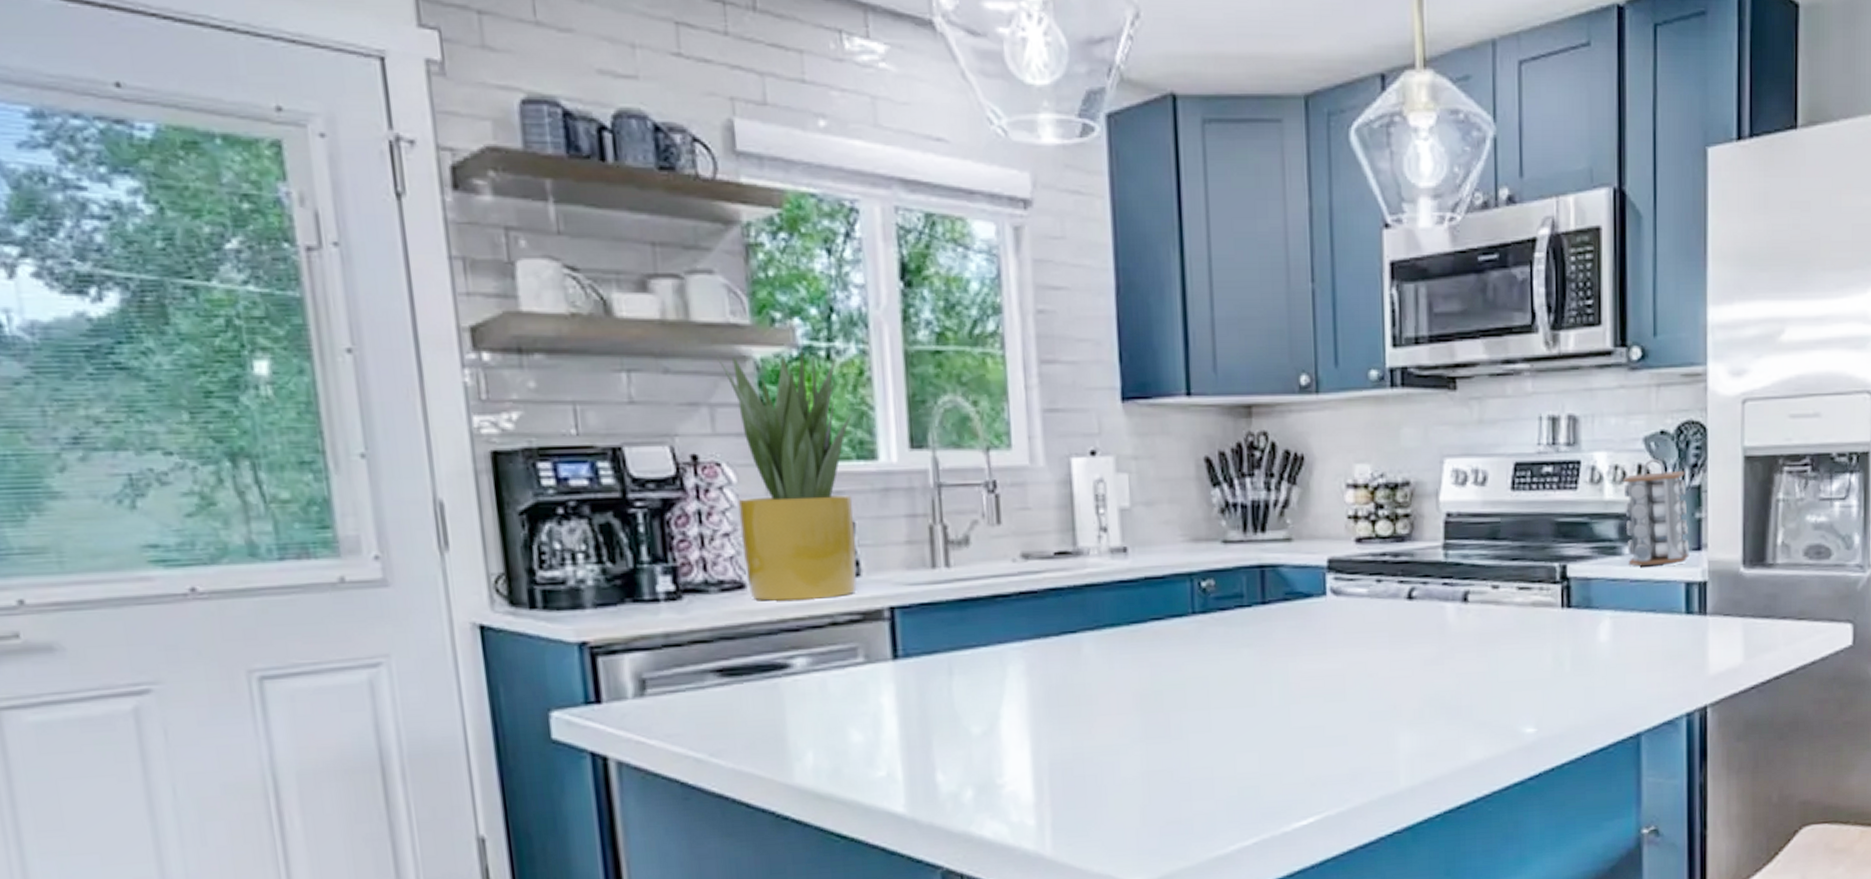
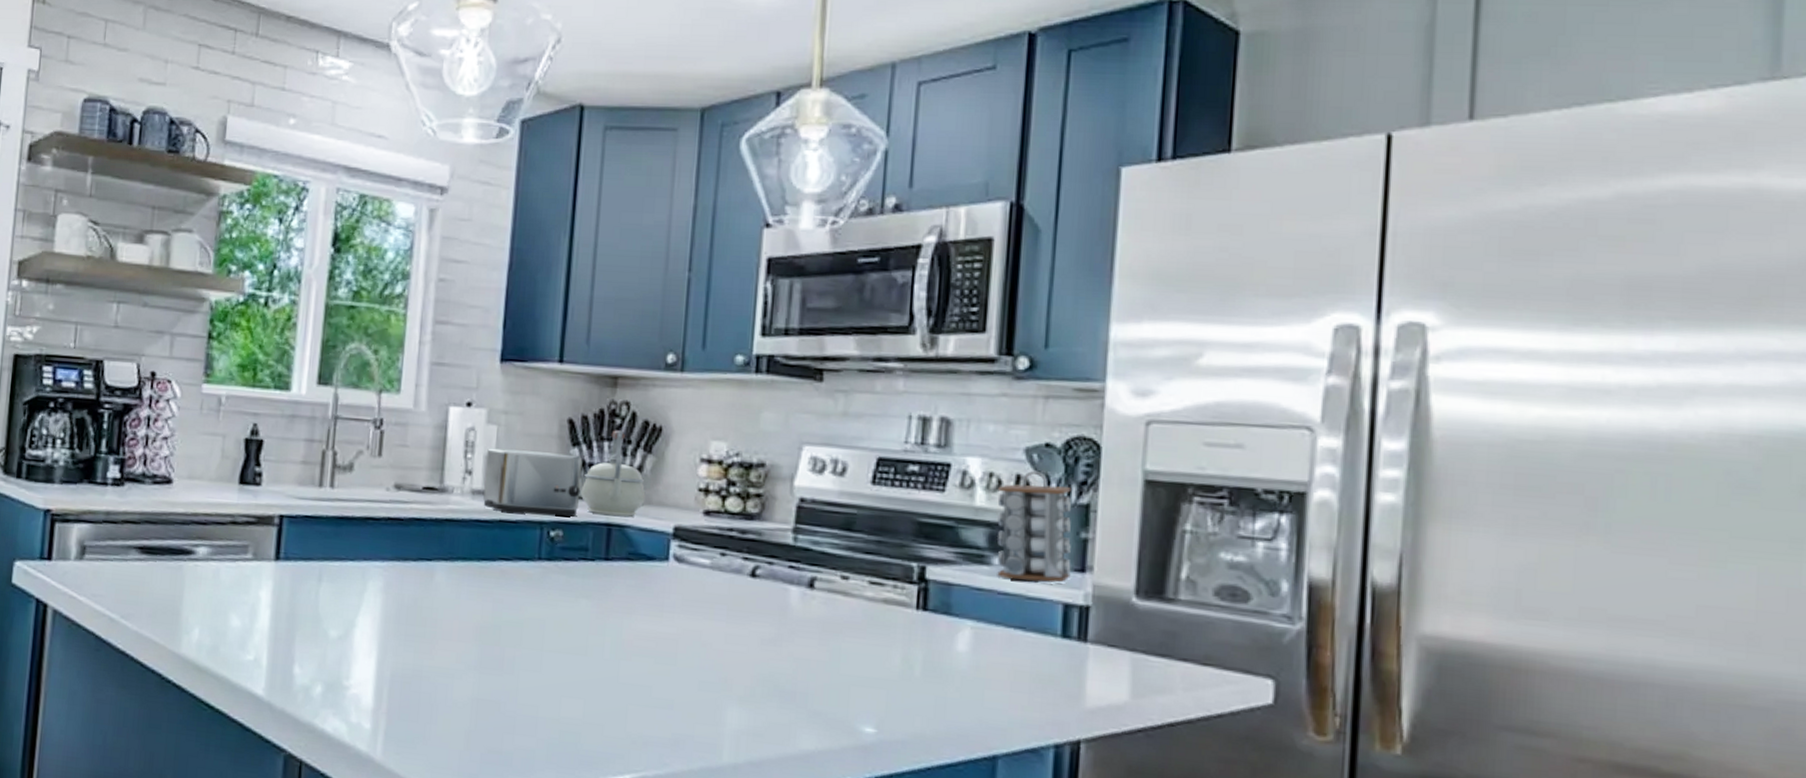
planter: present [715,348,857,601] -> none [174,292,276,501]
toaster: none [1121,496,1228,569] -> present [483,448,583,518]
kettle: none [1229,464,1296,557] -> present [581,430,646,517]

